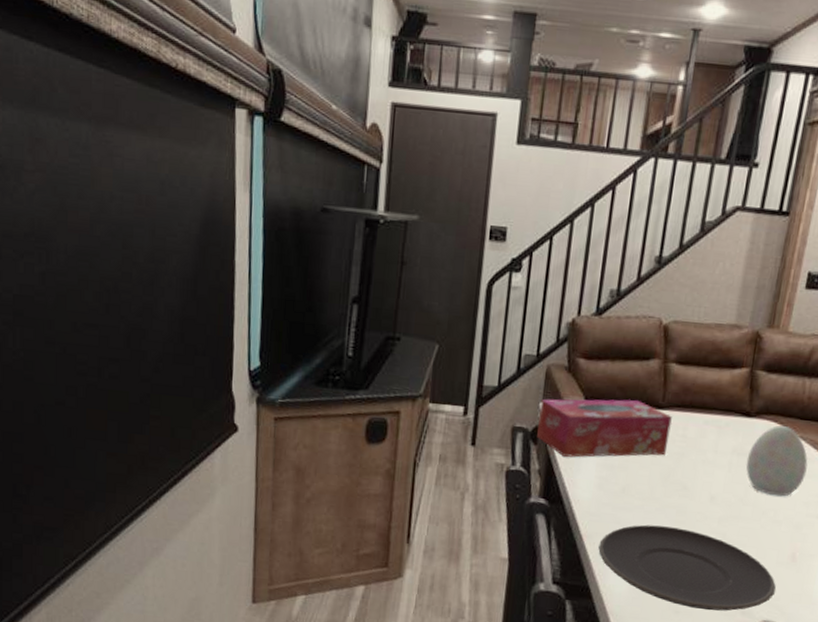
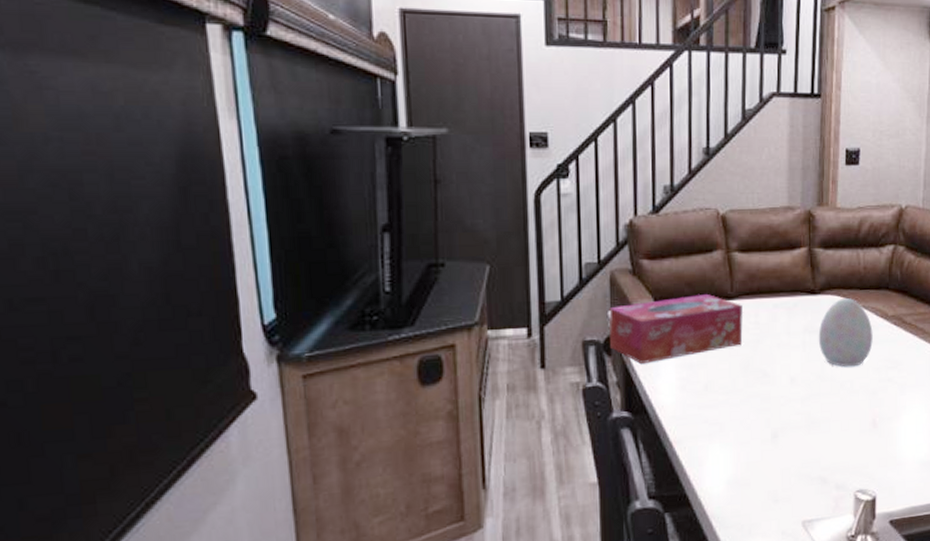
plate: present [598,524,776,611] -> none [690,415,863,494]

